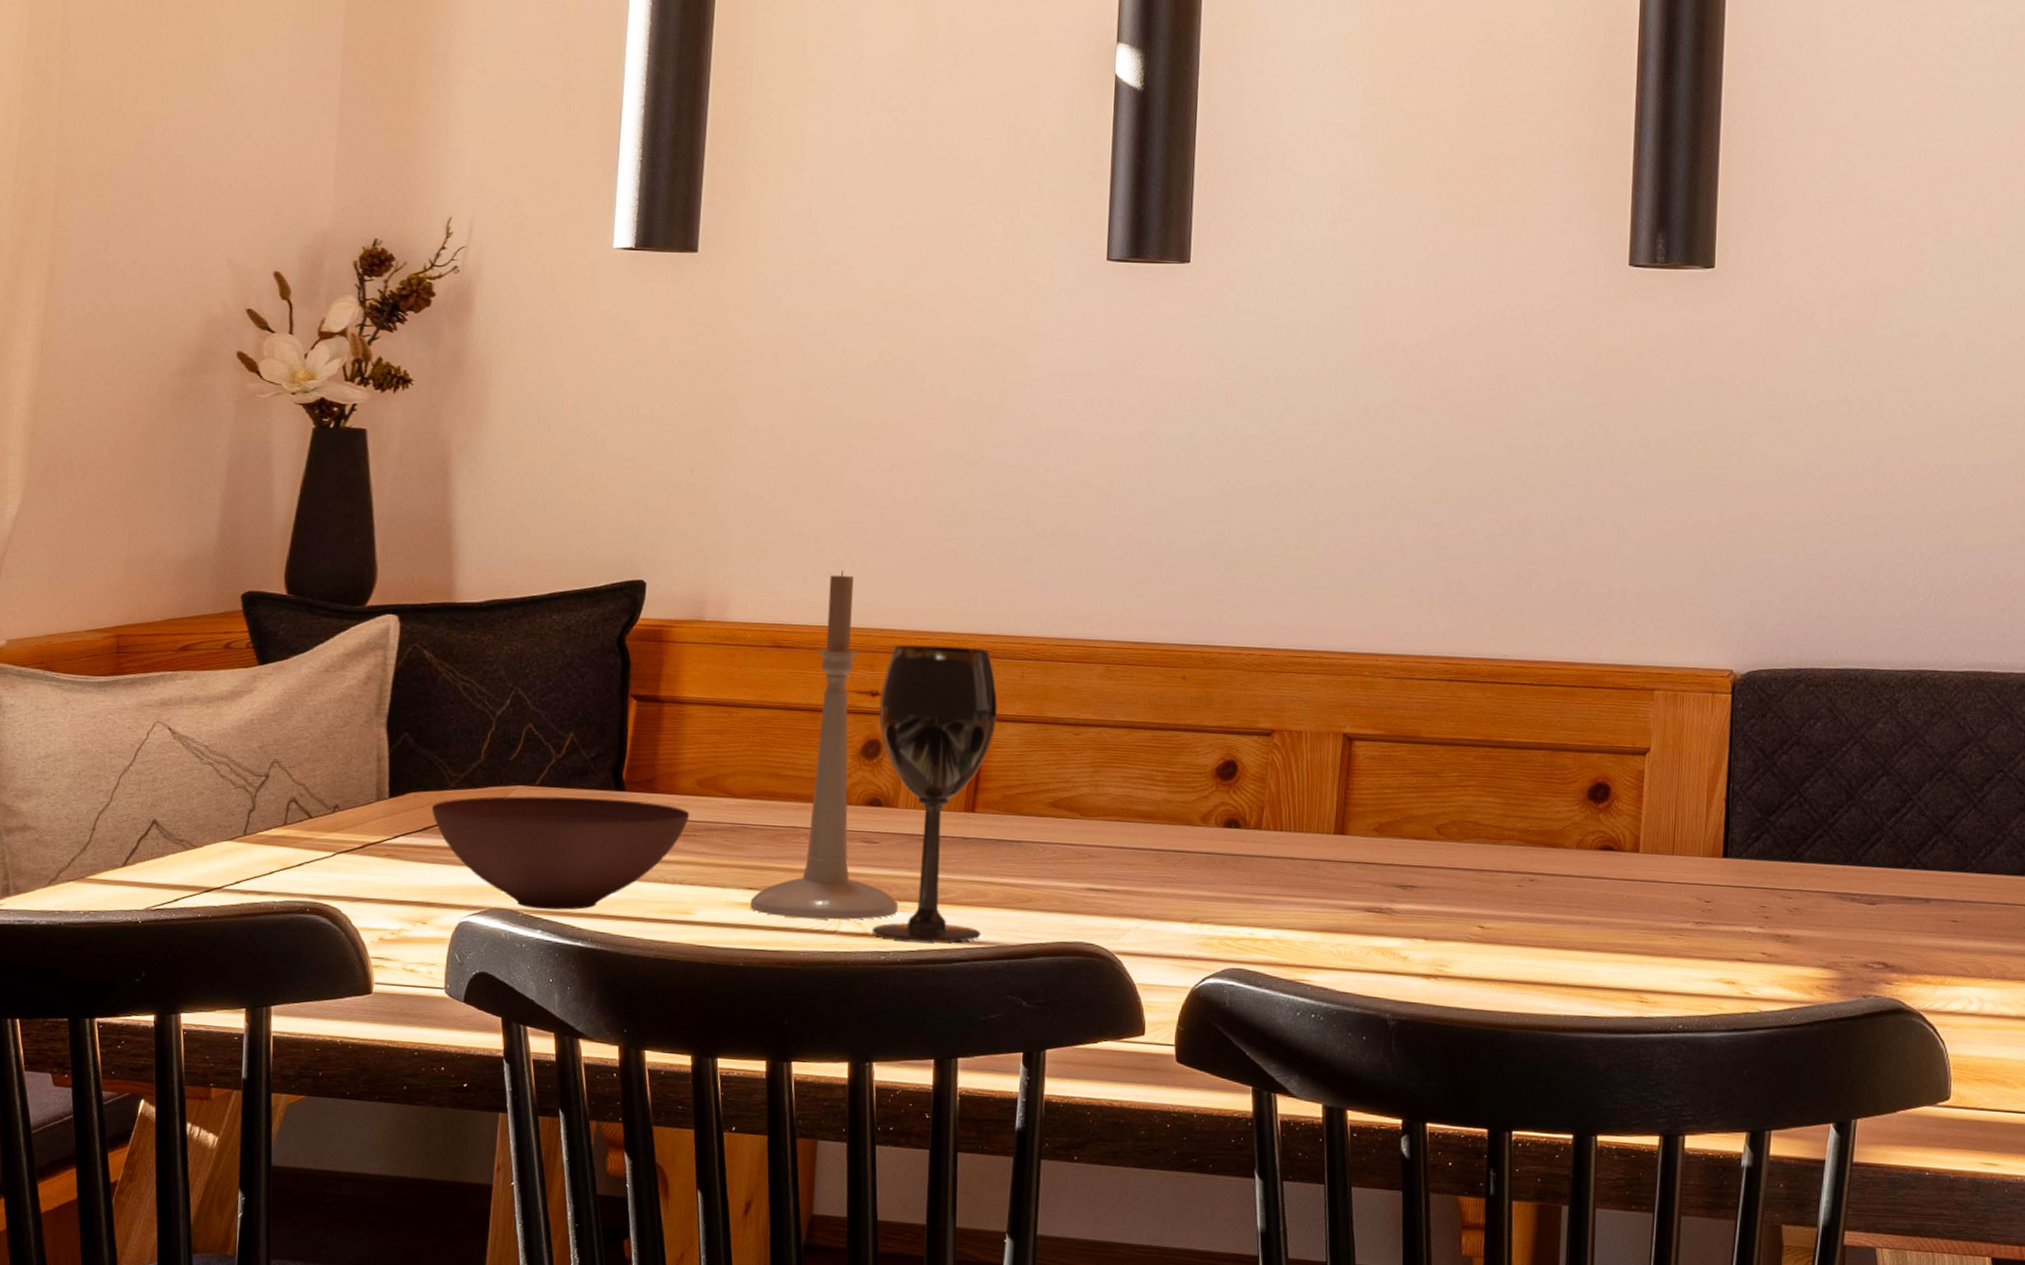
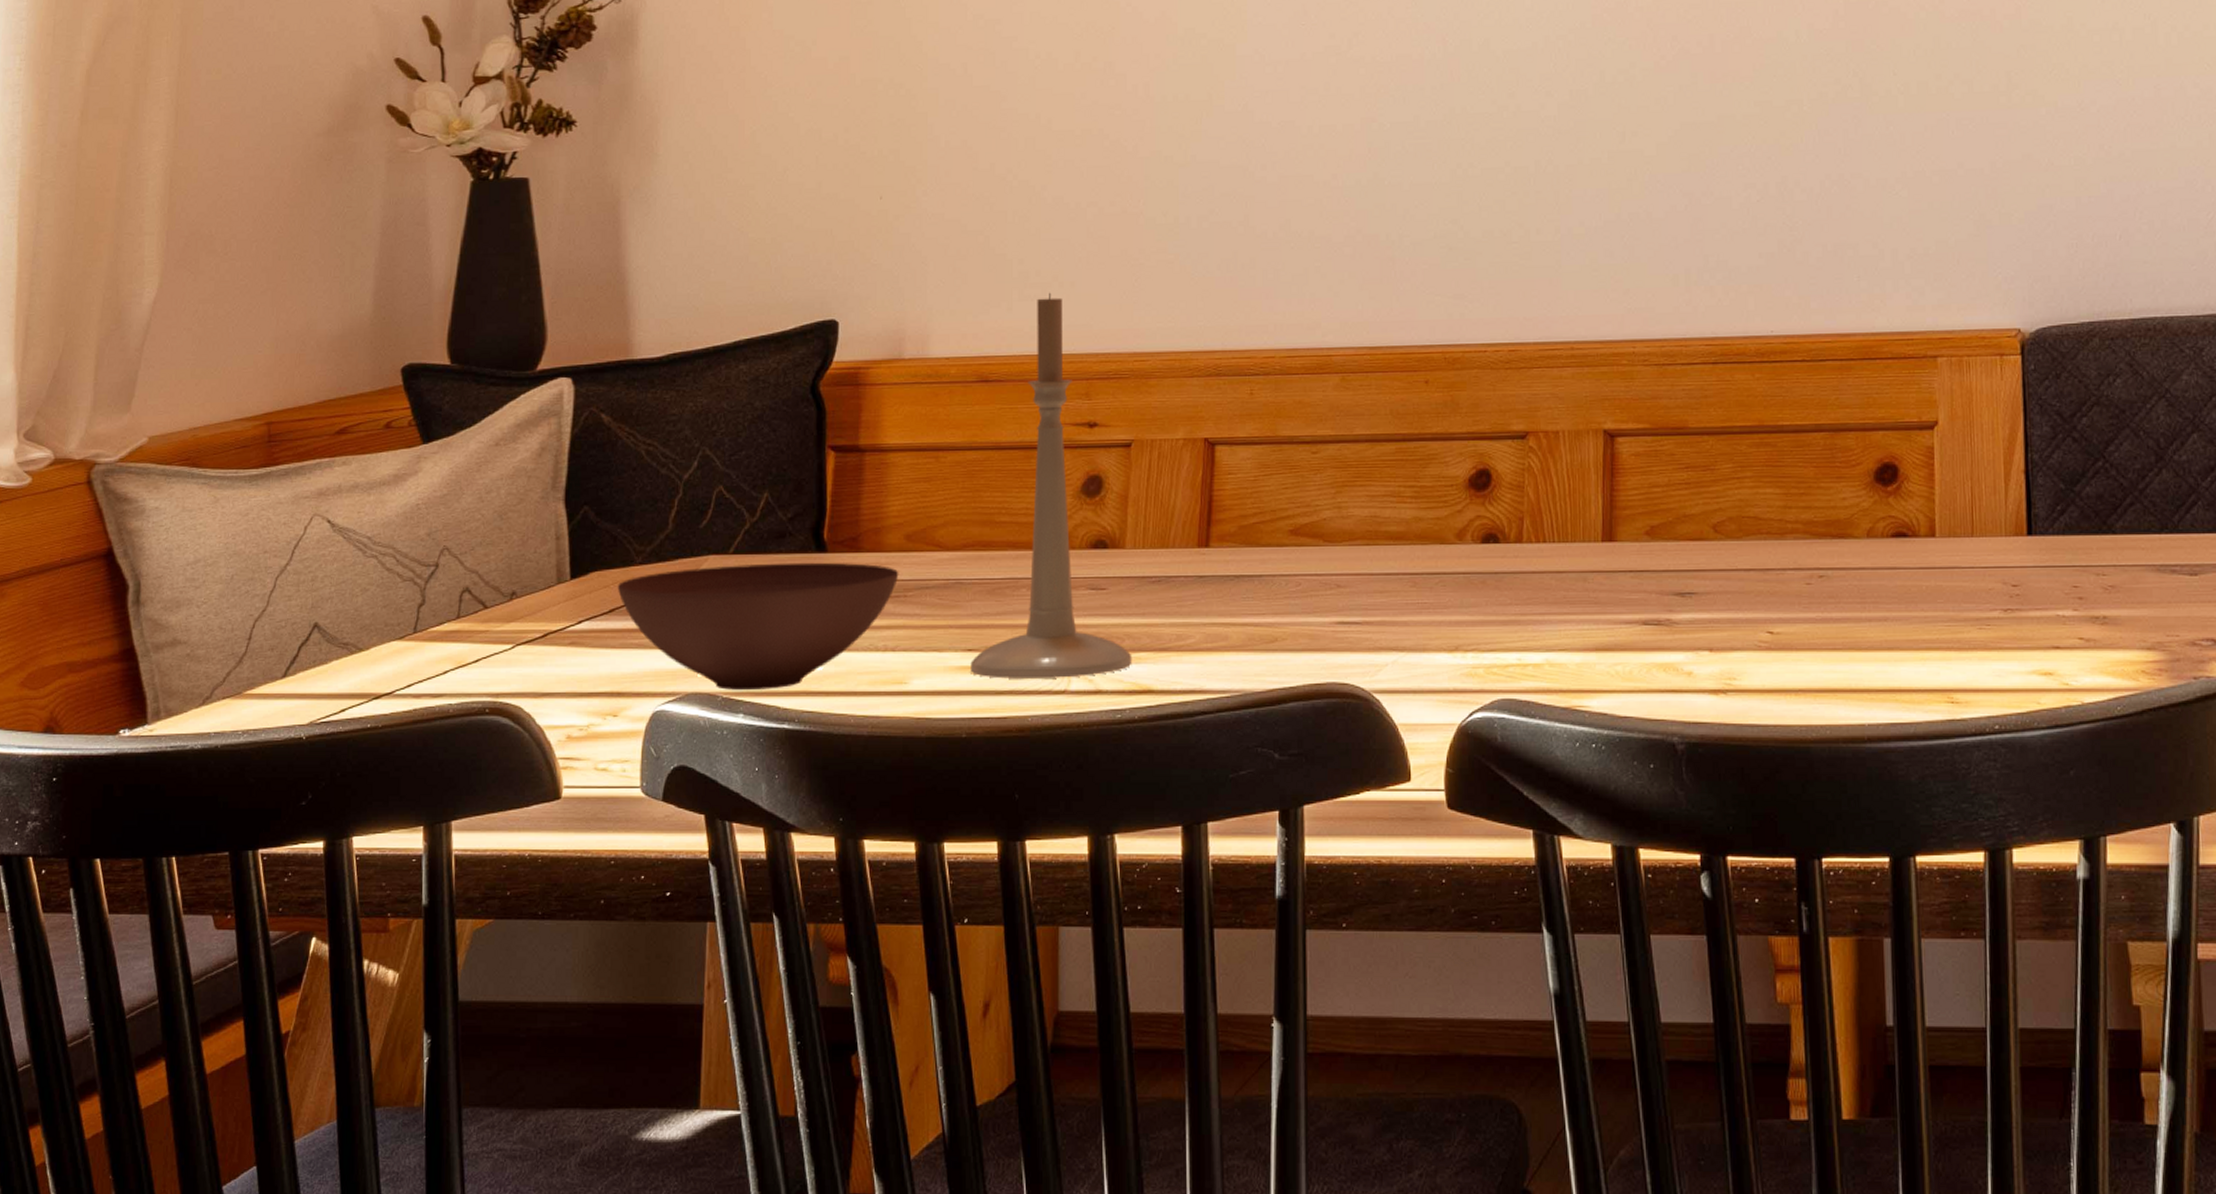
wine glass: present [872,645,999,942] -> none [1098,366,1228,694]

